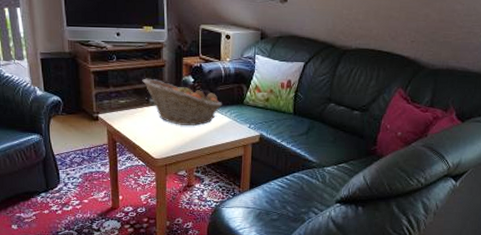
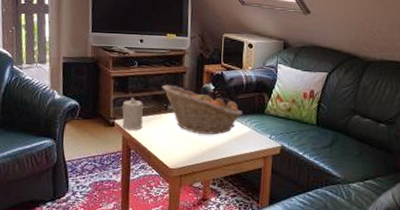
candle: none [105,91,126,124] -> present [122,97,143,130]

